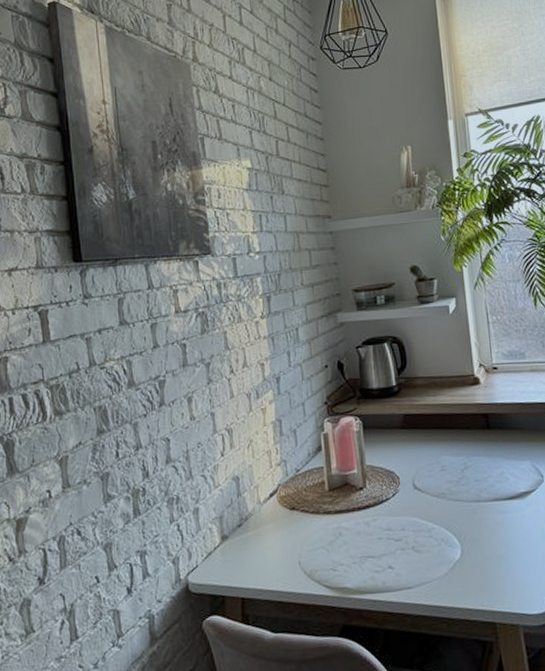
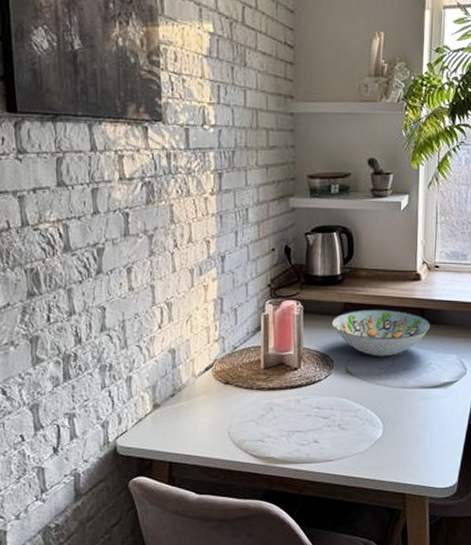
decorative bowl: none [392,417,498,469] -> present [331,308,431,357]

